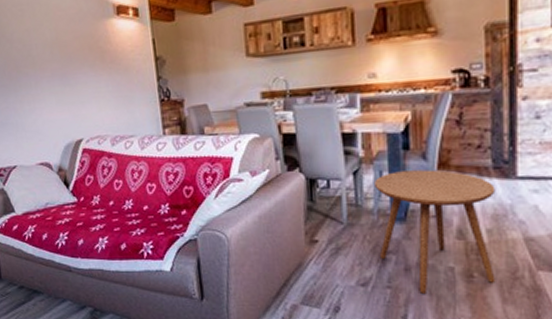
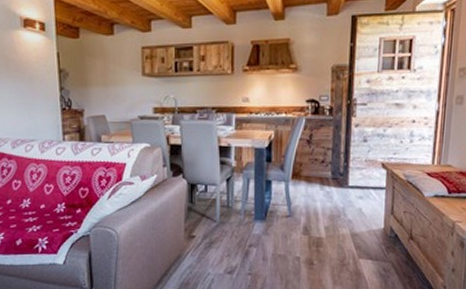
side table: present [375,169,496,295] -> none [243,179,333,280]

